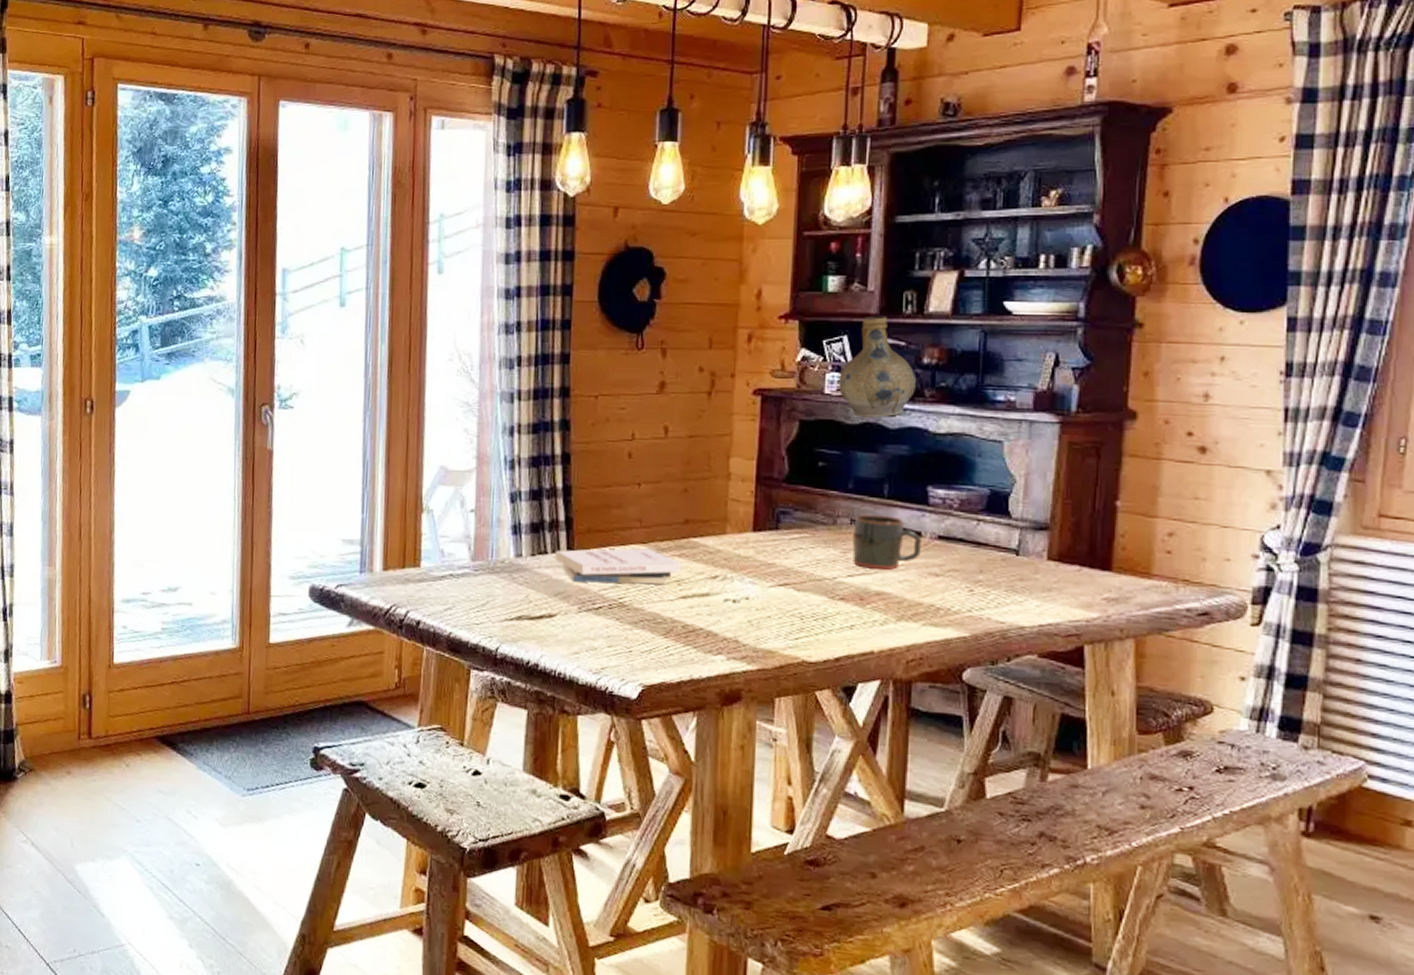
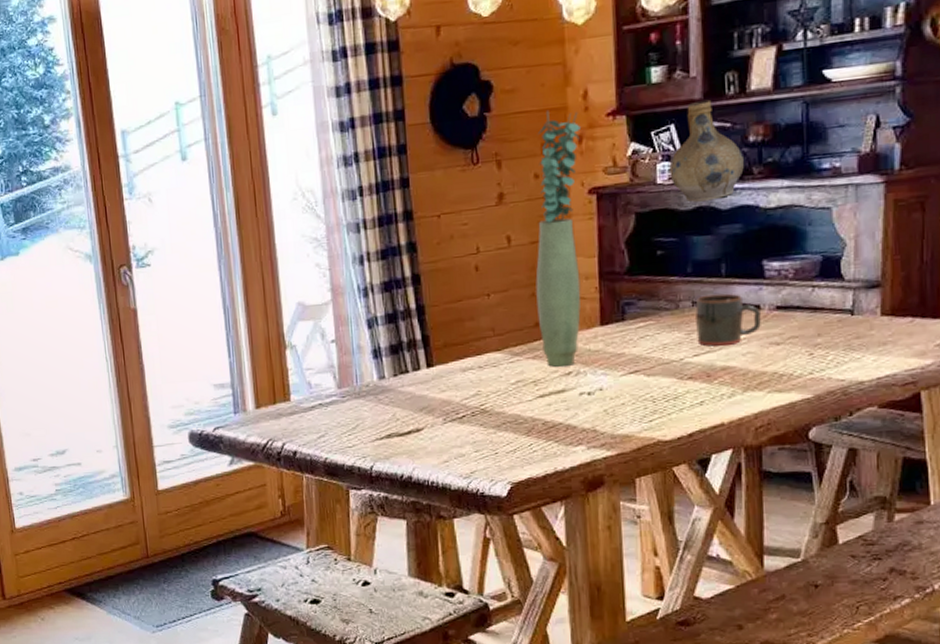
books: present [554,548,682,585] -> none [415,355,537,395]
vase: none [688,304,751,569] -> present [535,109,581,367]

